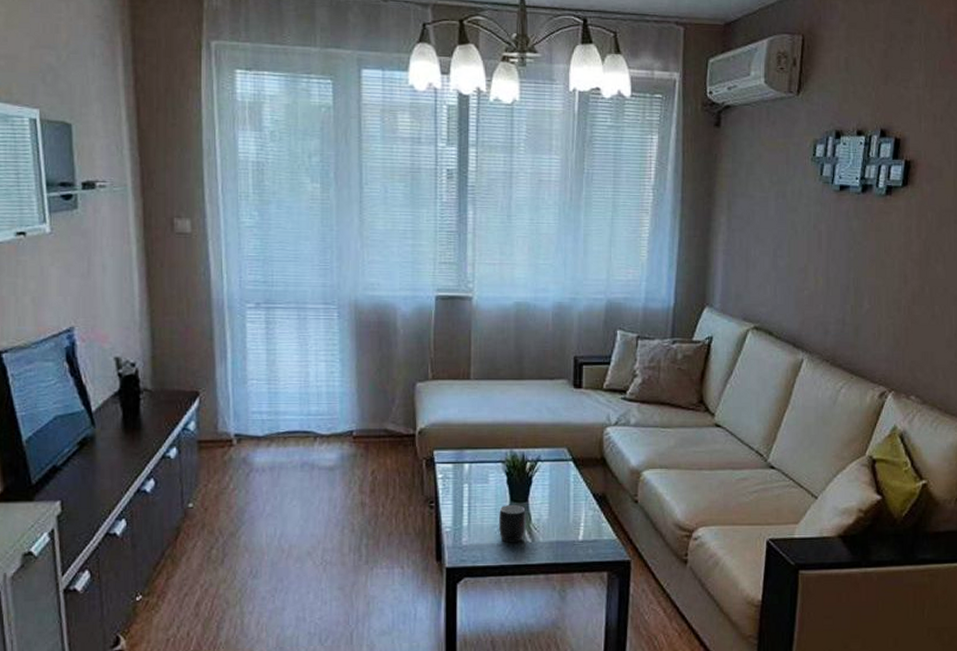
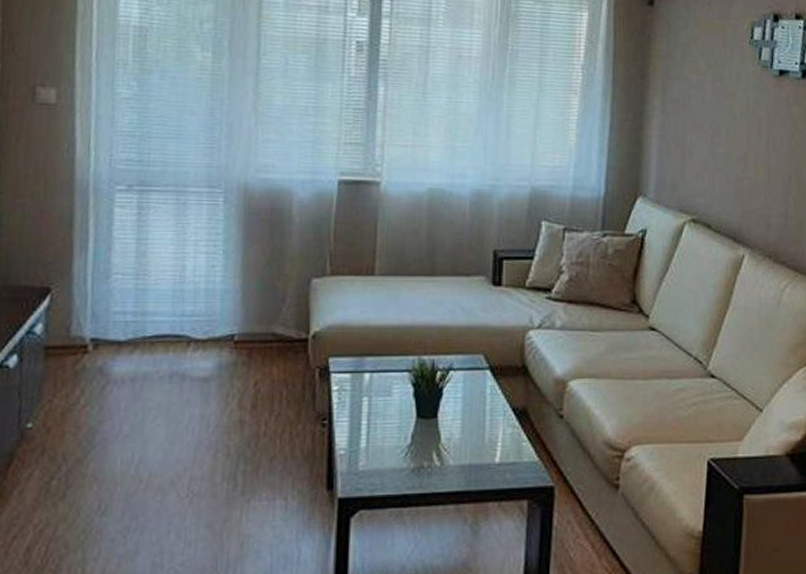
mug: present [499,504,526,543] -> none [402,421,434,467]

